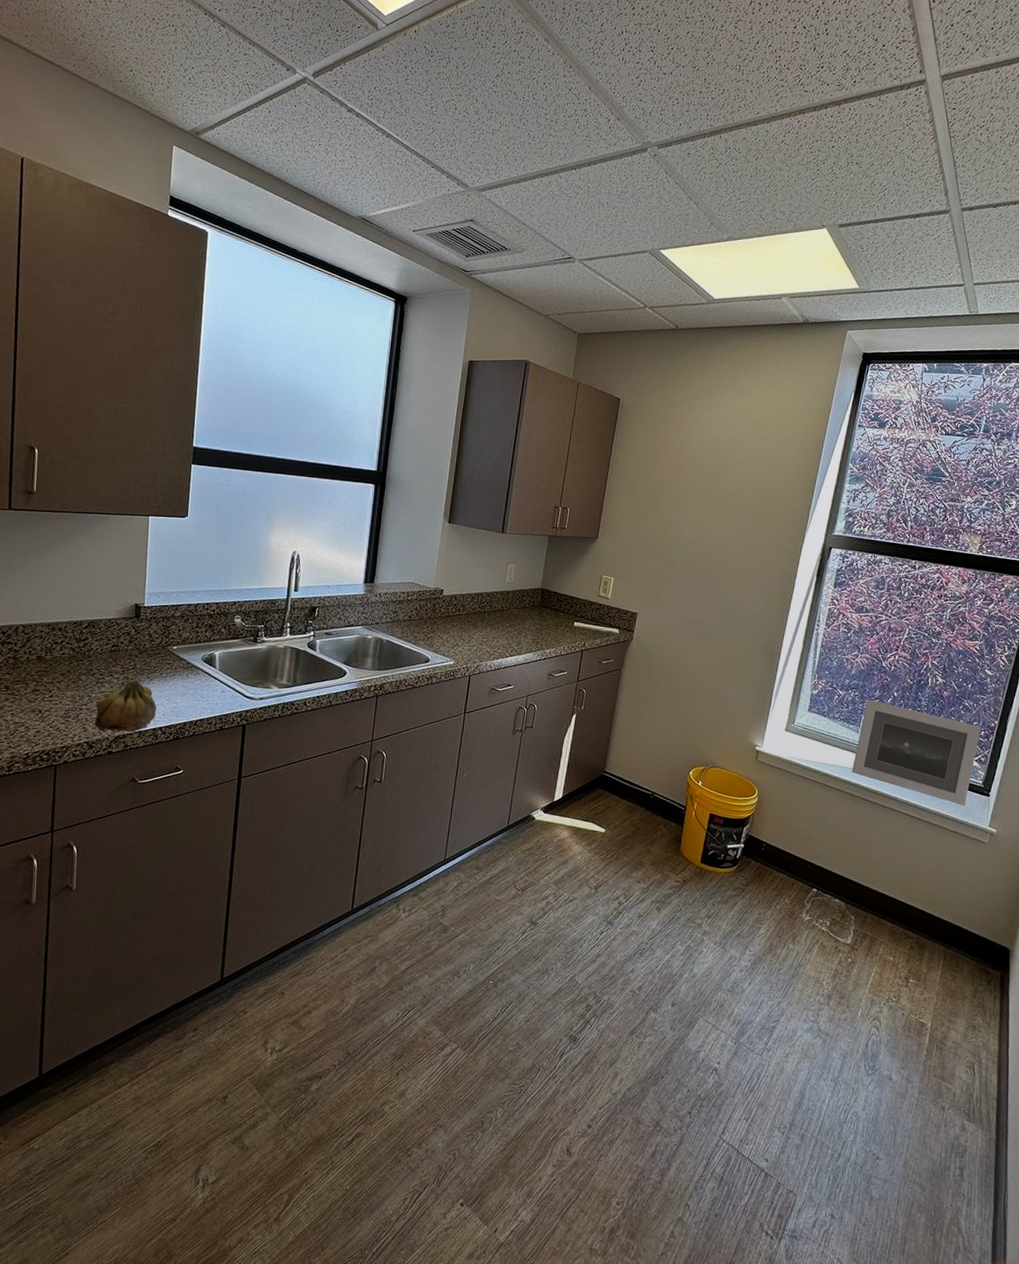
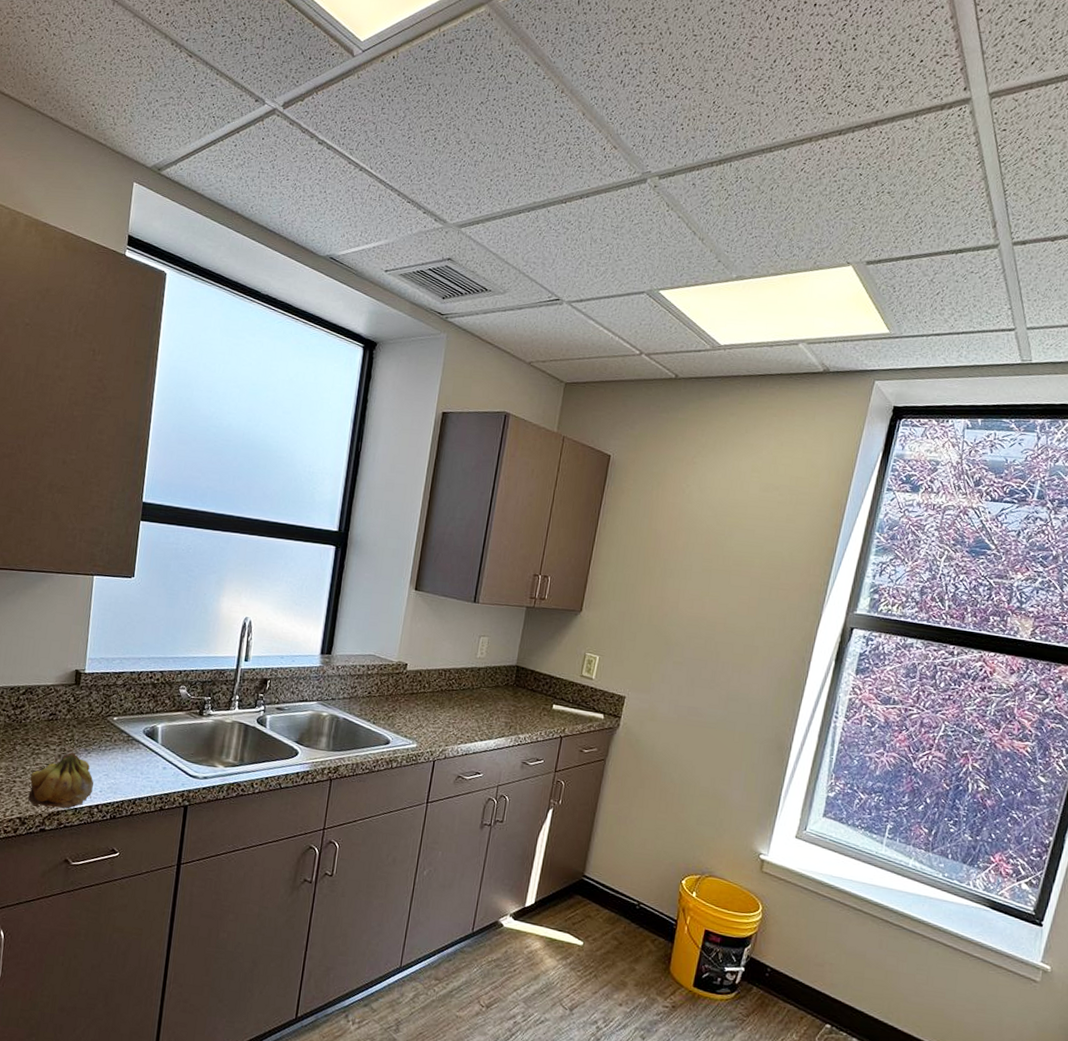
picture frame: present [852,699,981,807] -> none [875,805,1033,937]

